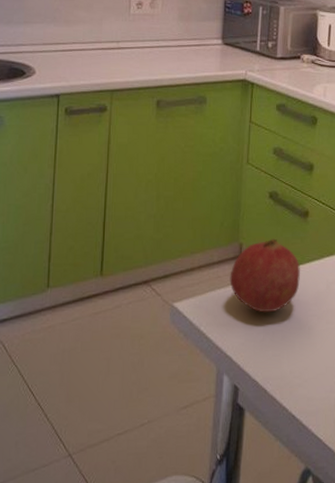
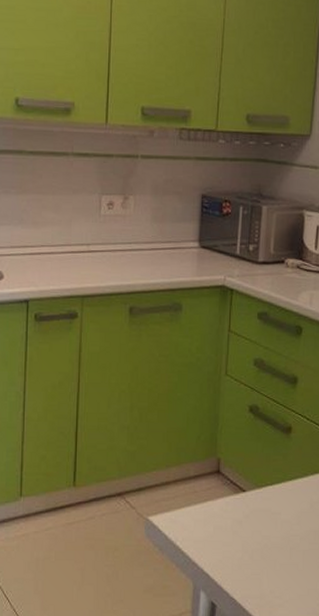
fruit: present [229,238,301,313] -> none [207,454,283,531]

